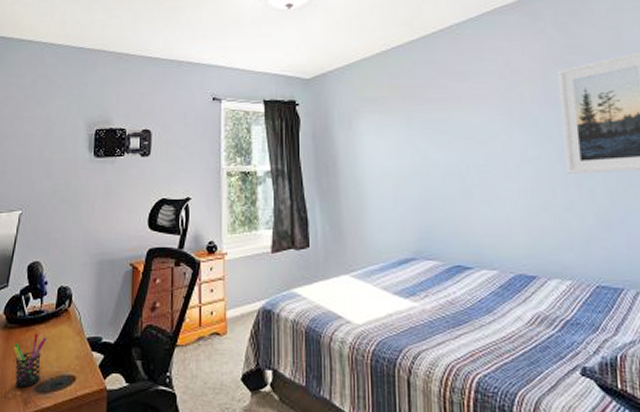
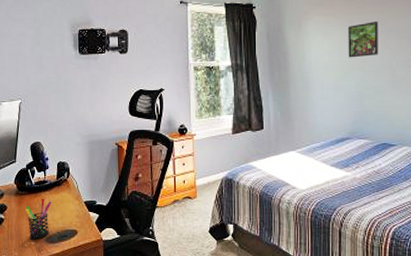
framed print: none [407,120,443,162] -> present [348,22,378,58]

